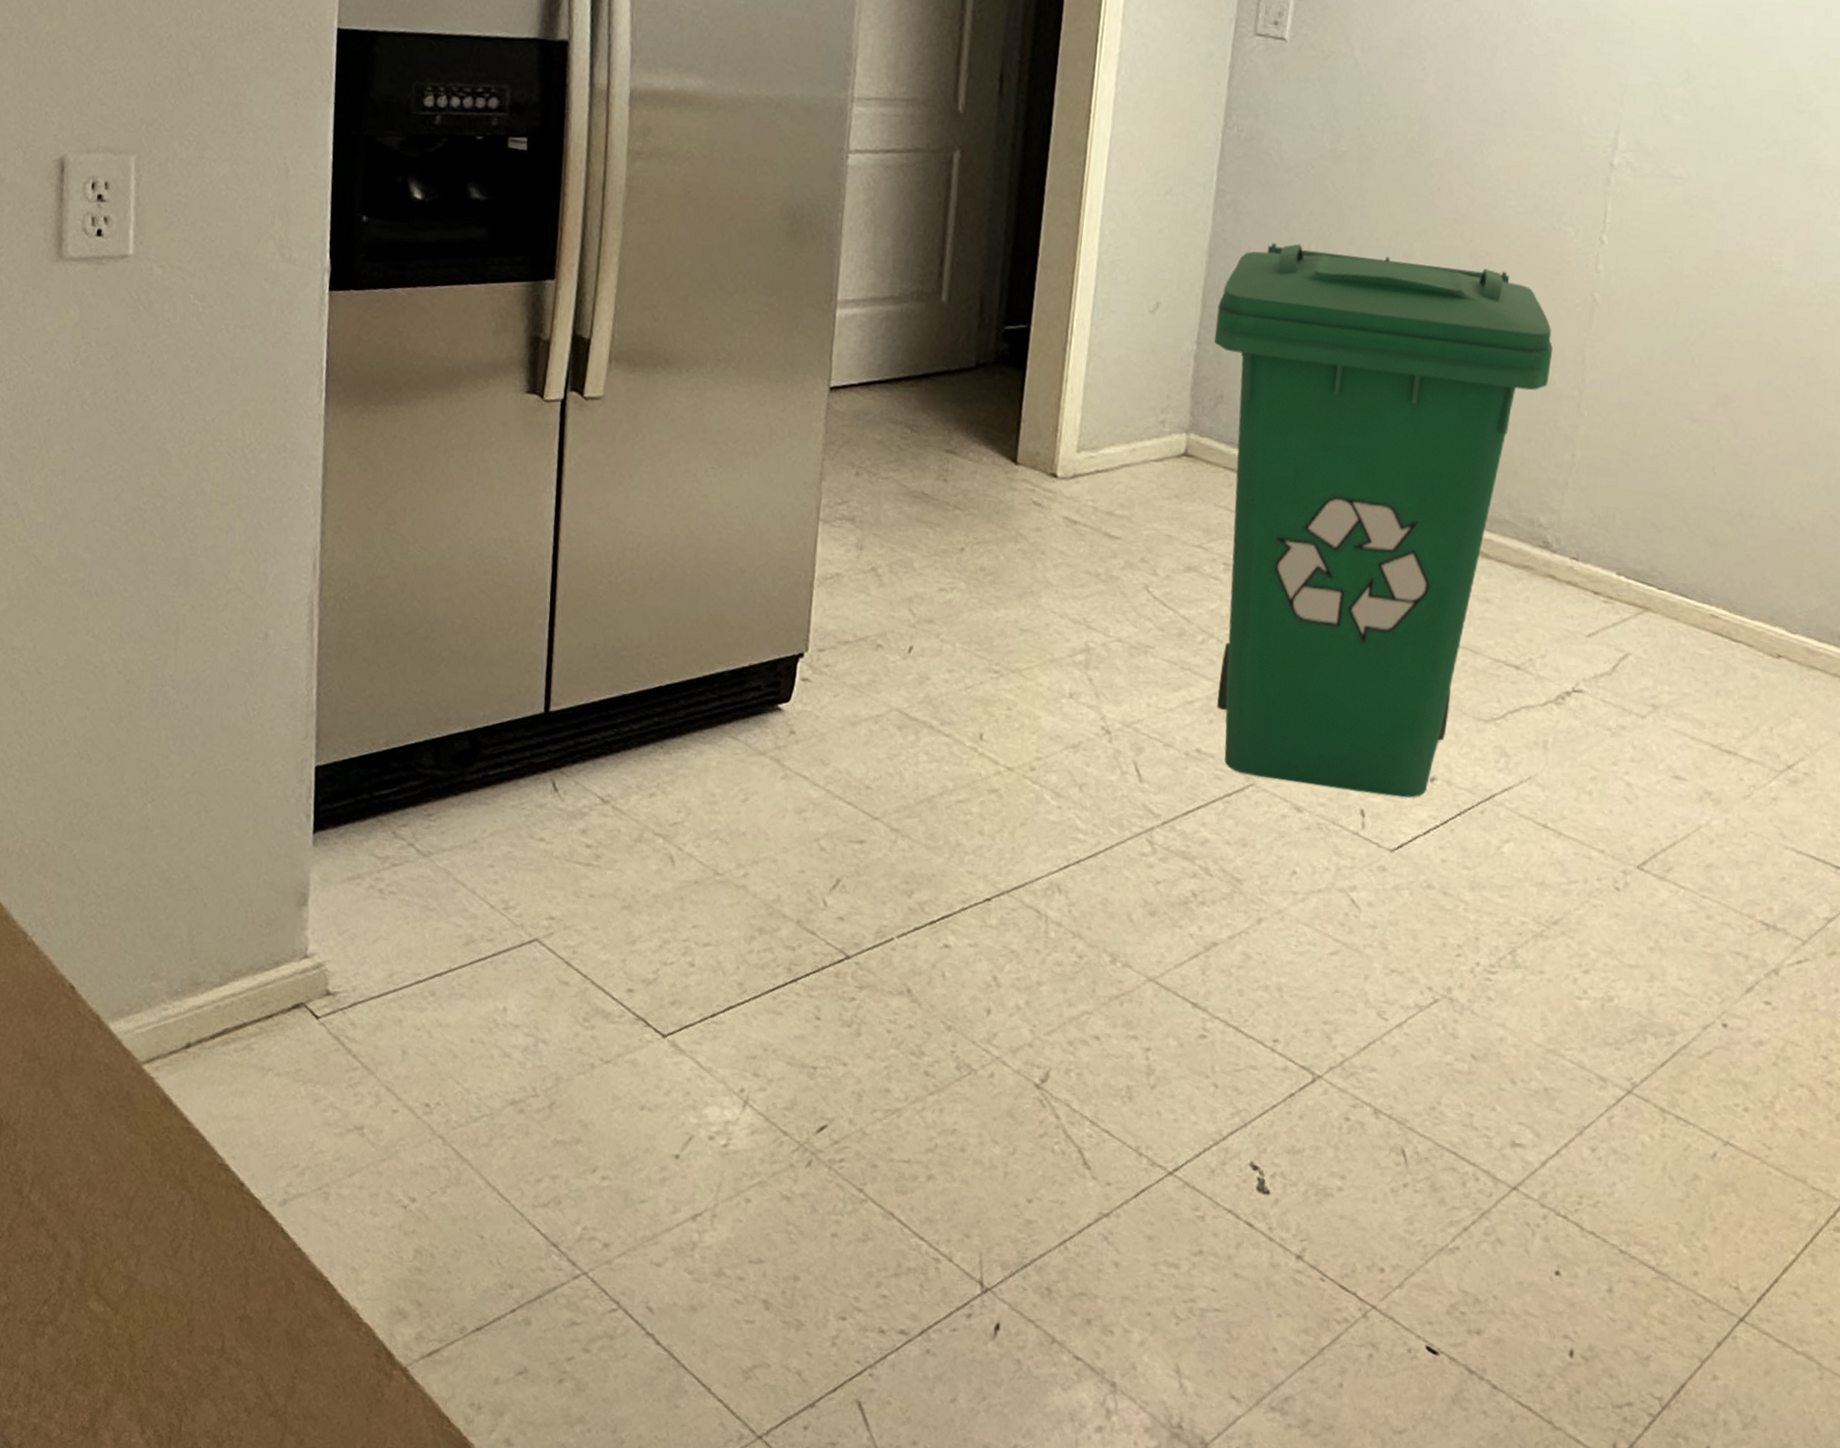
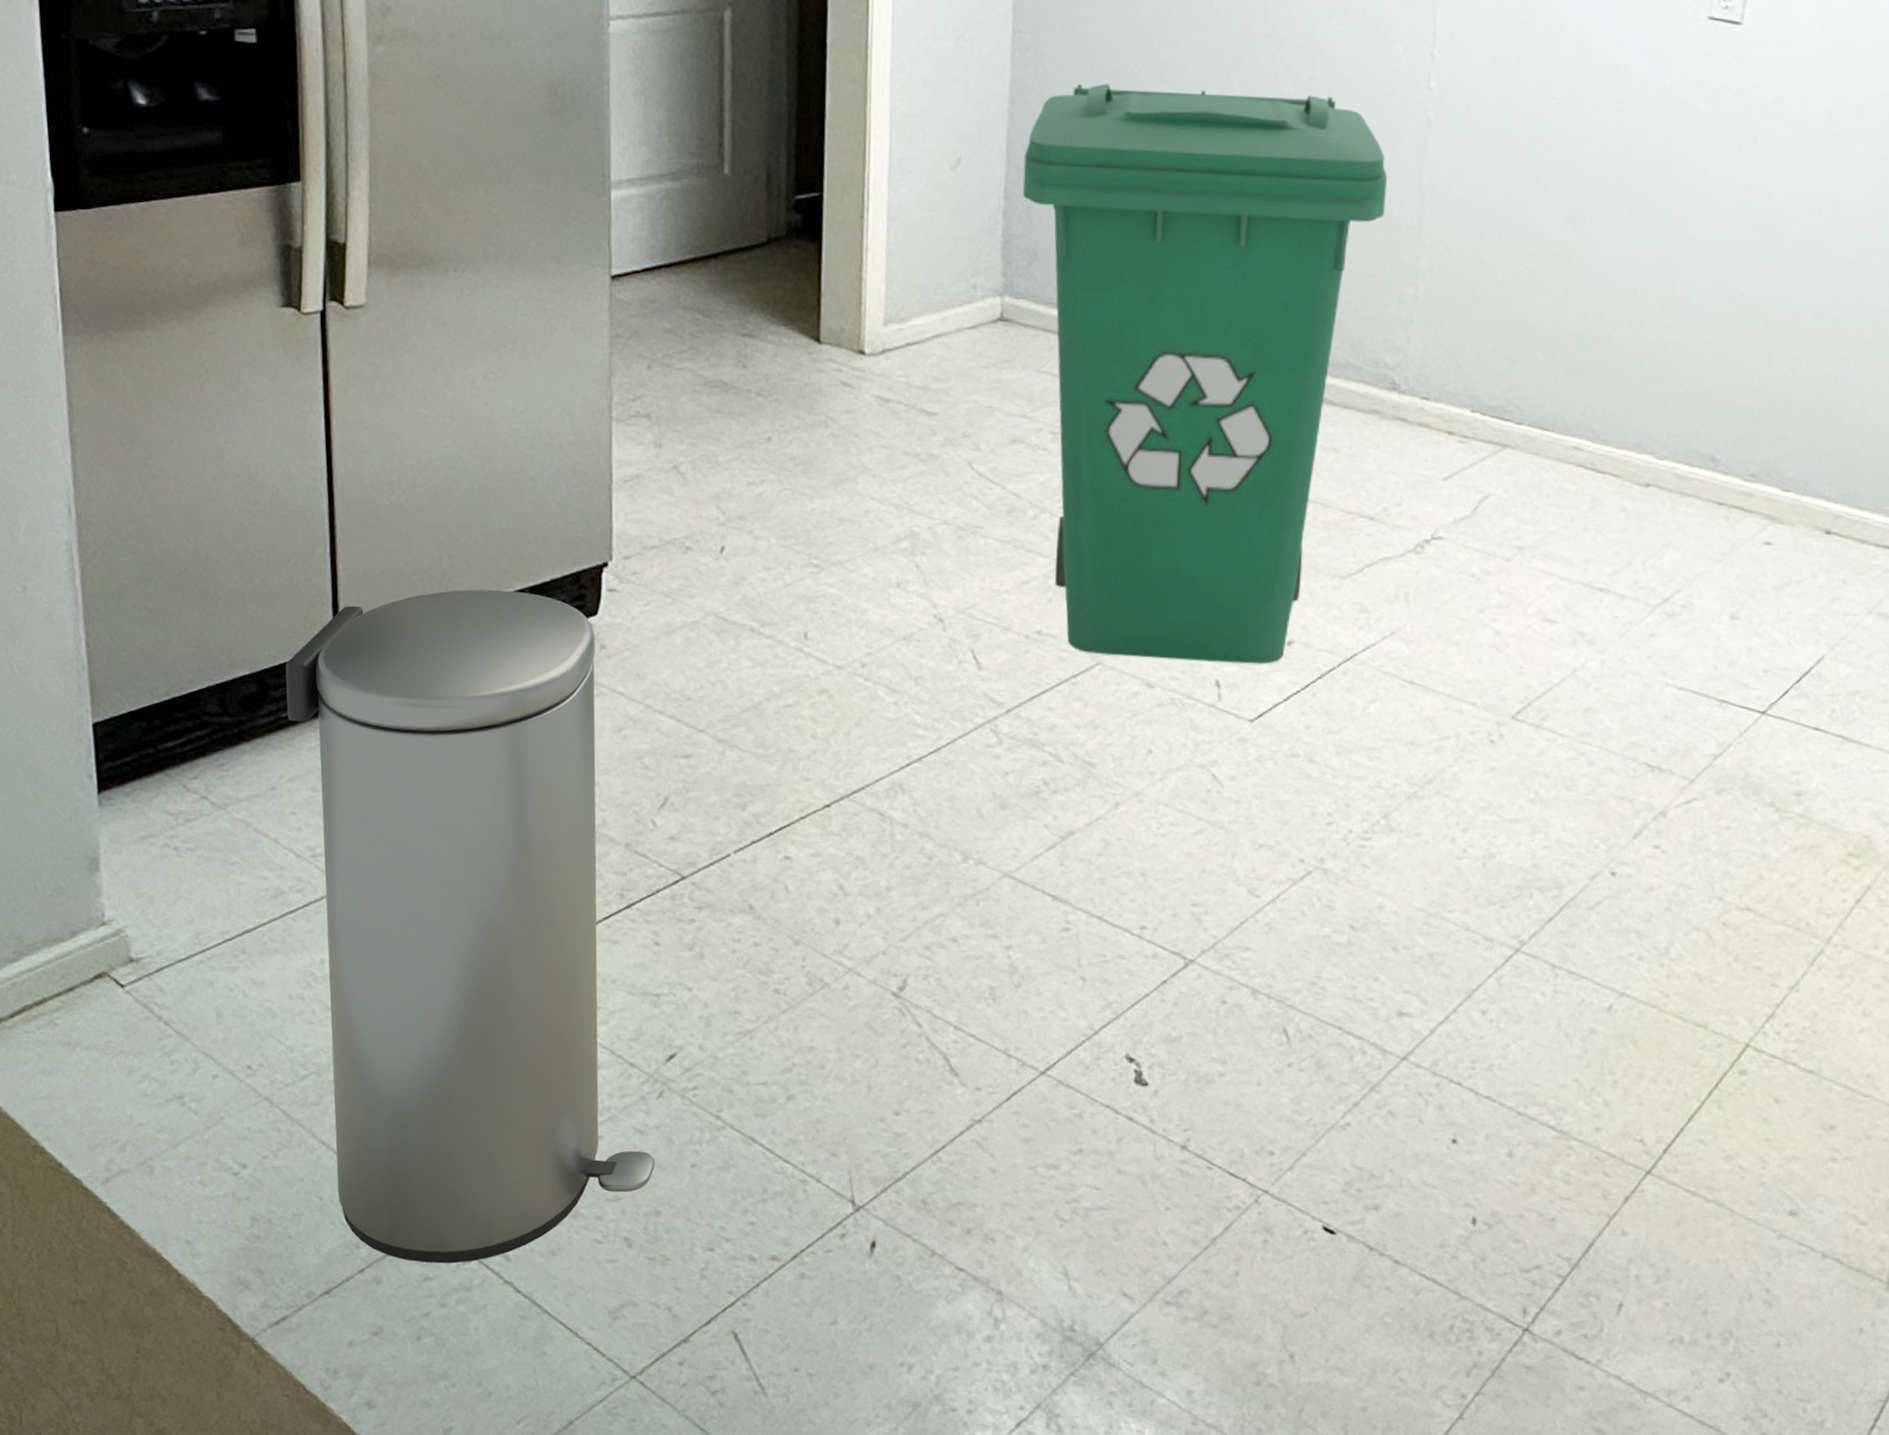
pedal bin: none [495,668,799,1311] -> present [285,589,655,1264]

